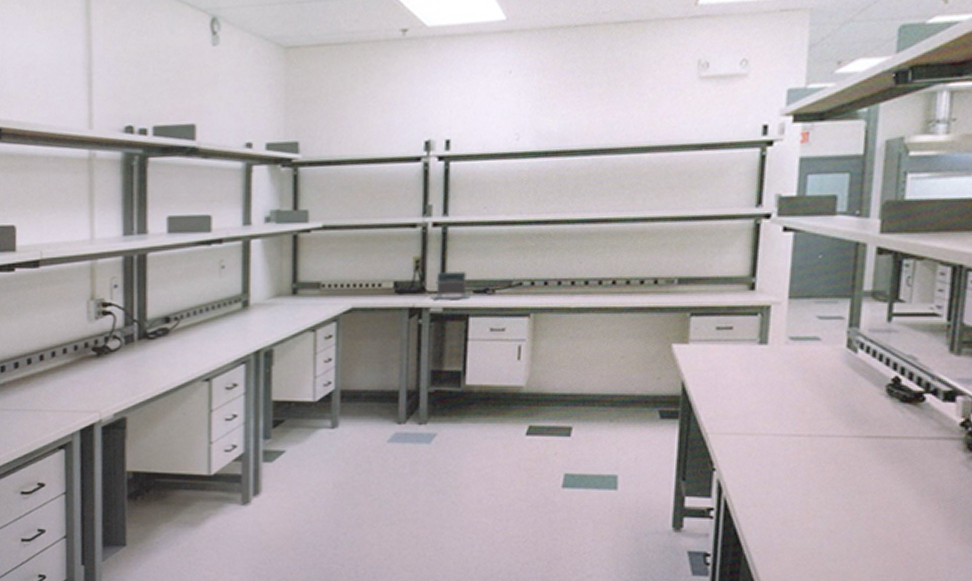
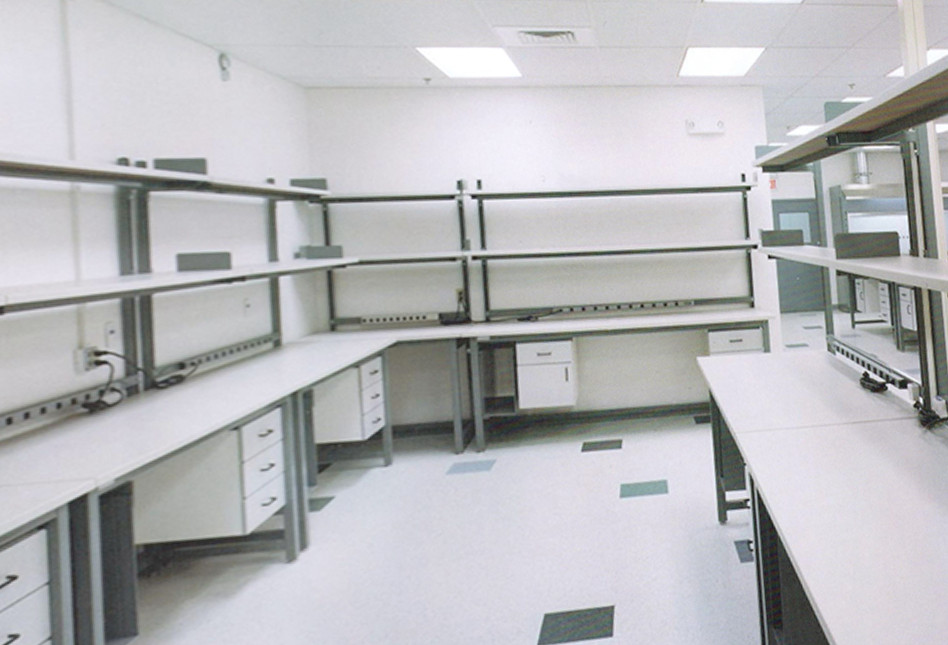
printer: present [431,272,471,299] -> none [477,301,515,329]

